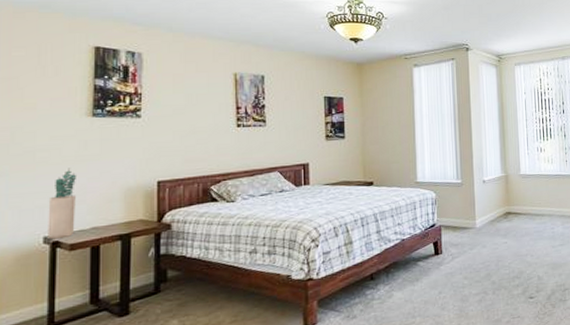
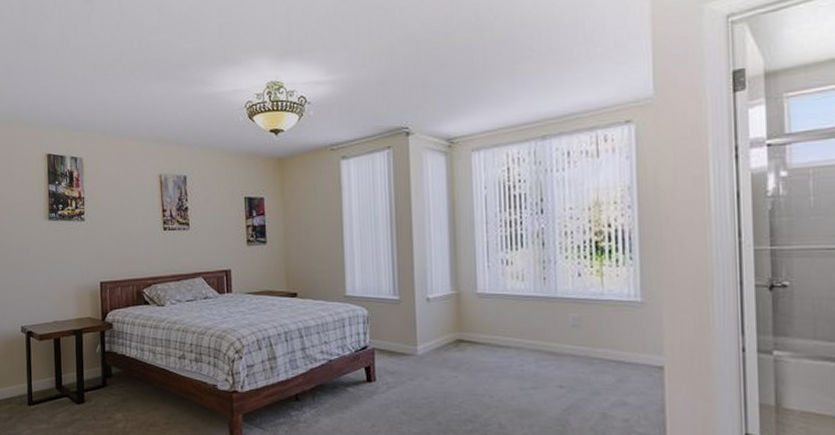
vase: present [47,168,77,240] -> none [22,266,42,329]

